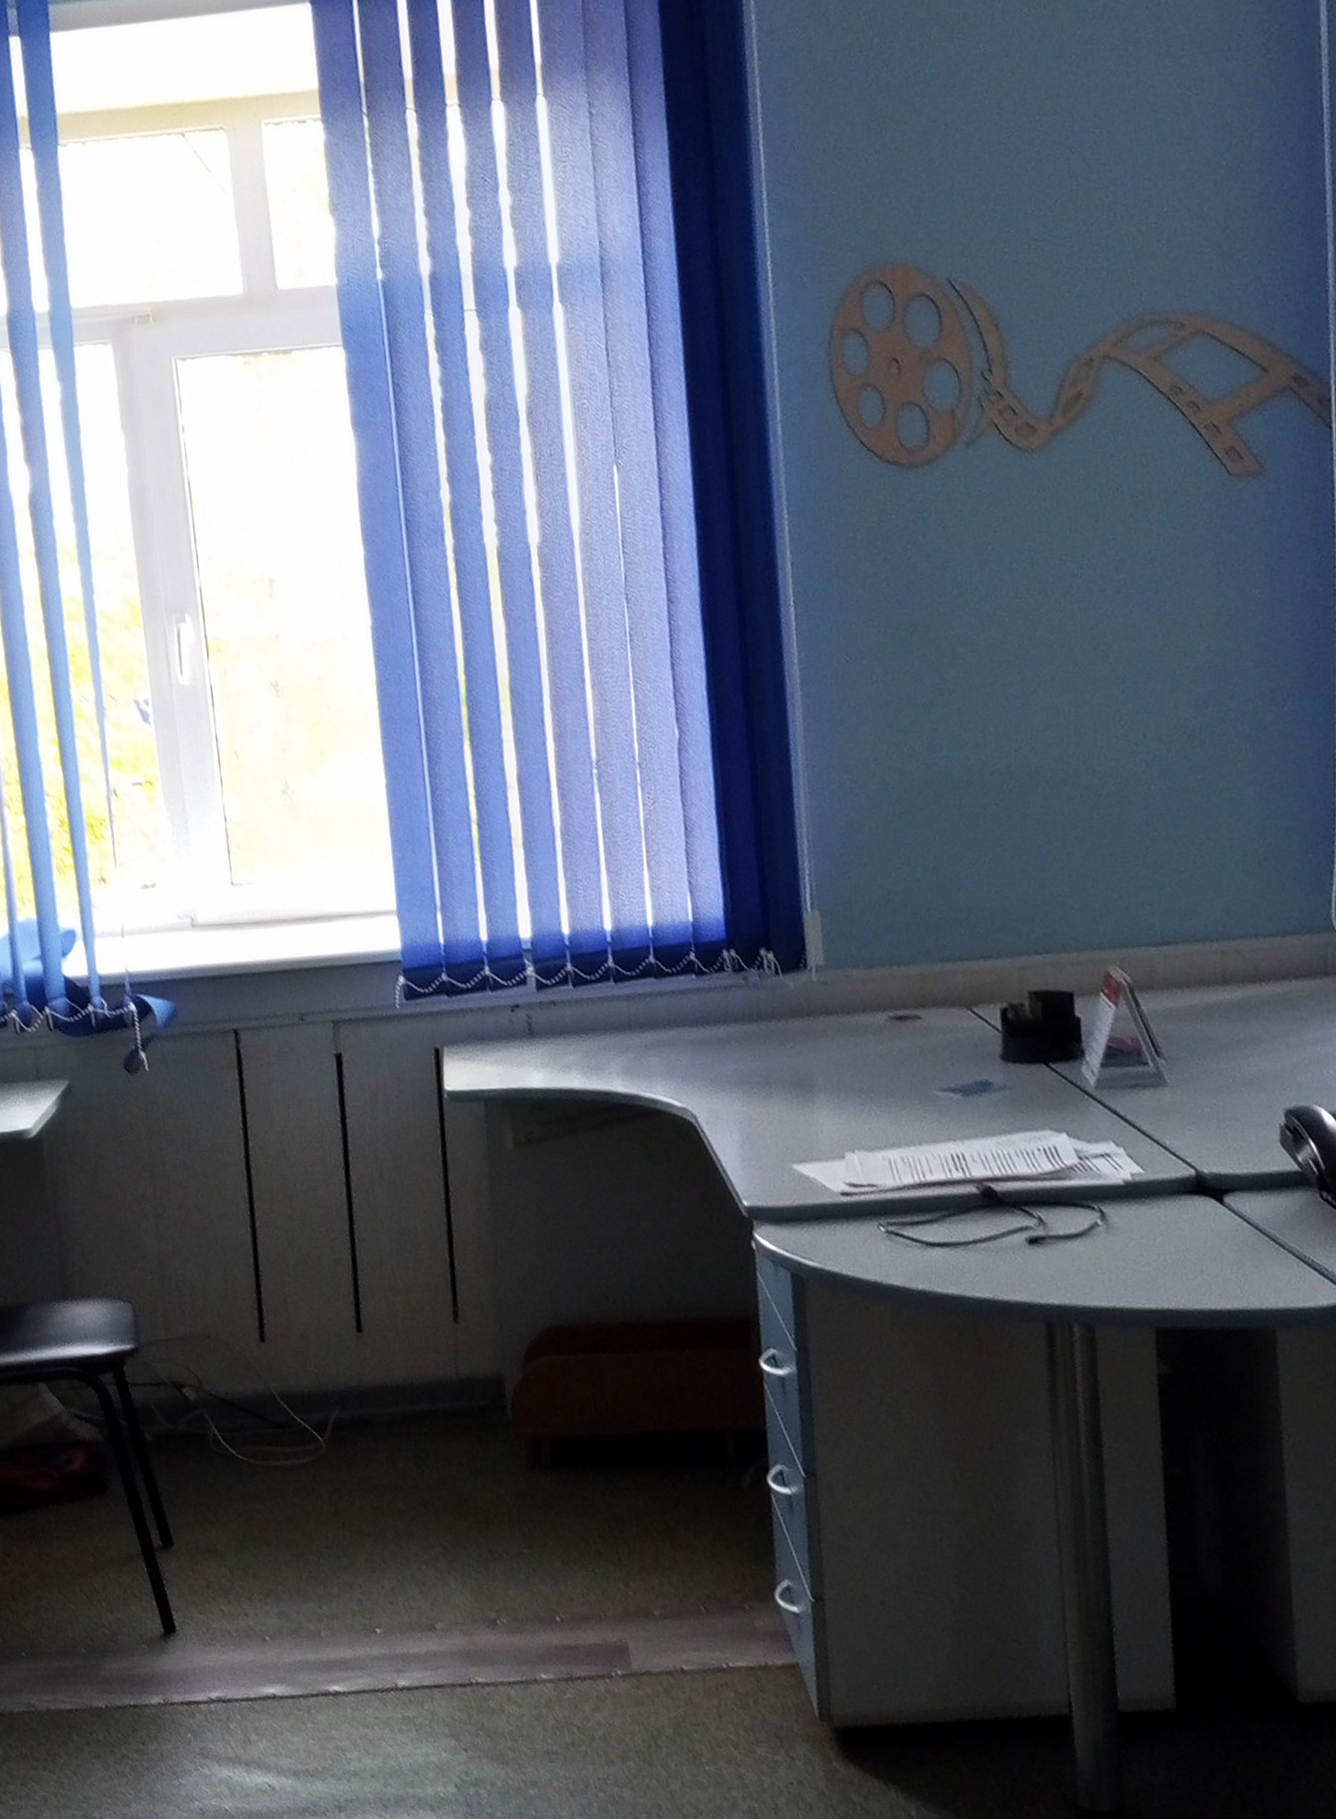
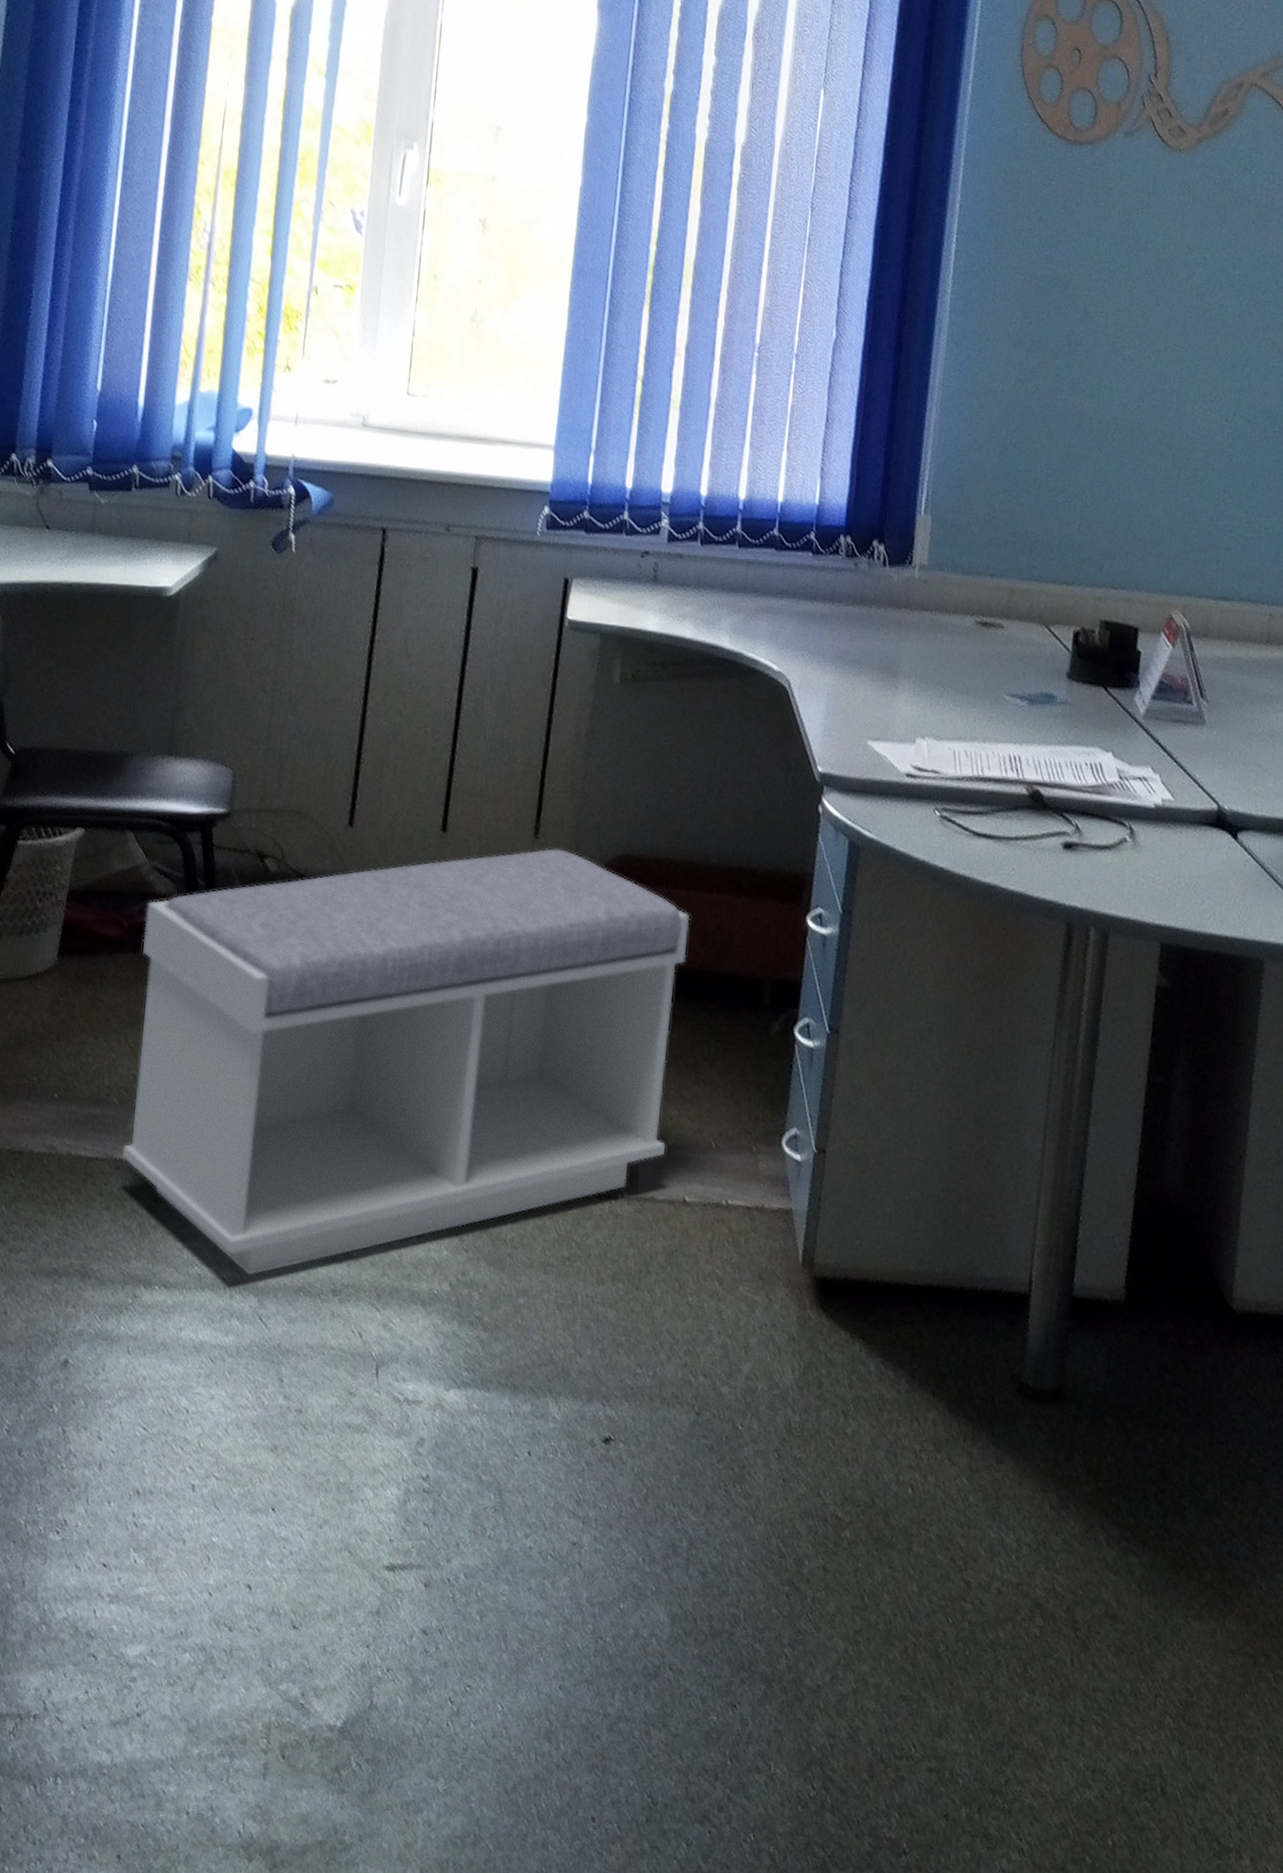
bench: none [74,1331,653,1803] -> present [121,848,690,1276]

